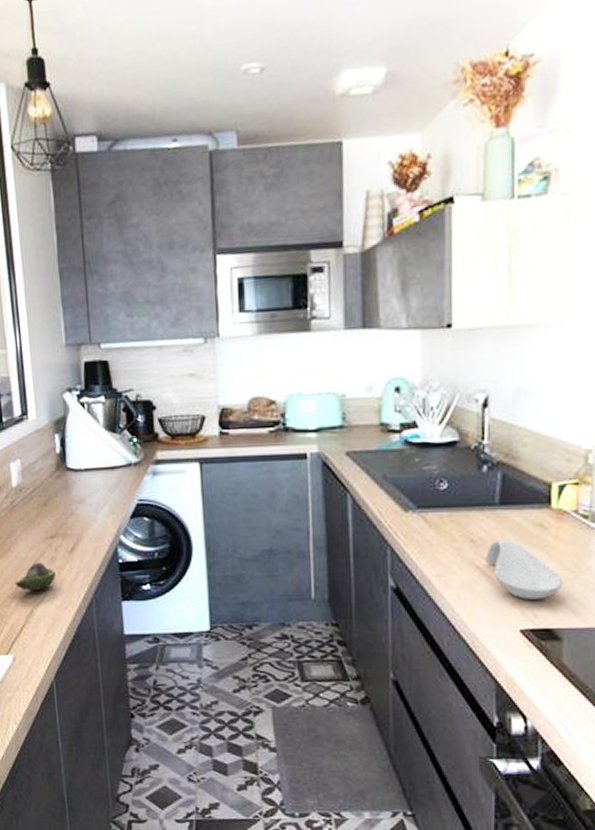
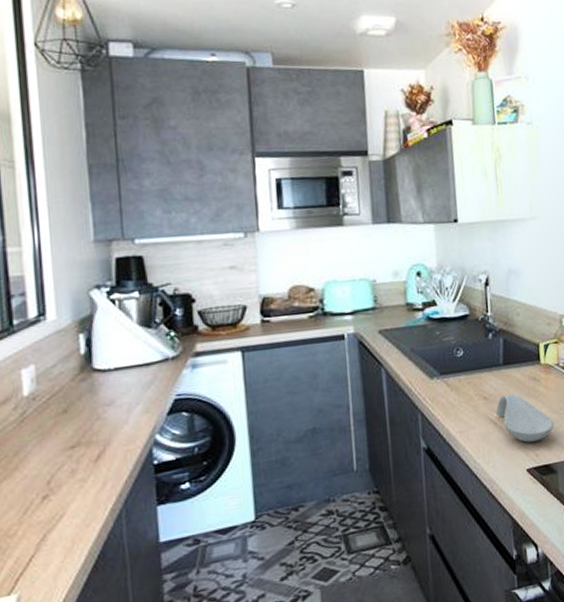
fruit: present [14,563,57,592] -> none [22,478,78,513]

